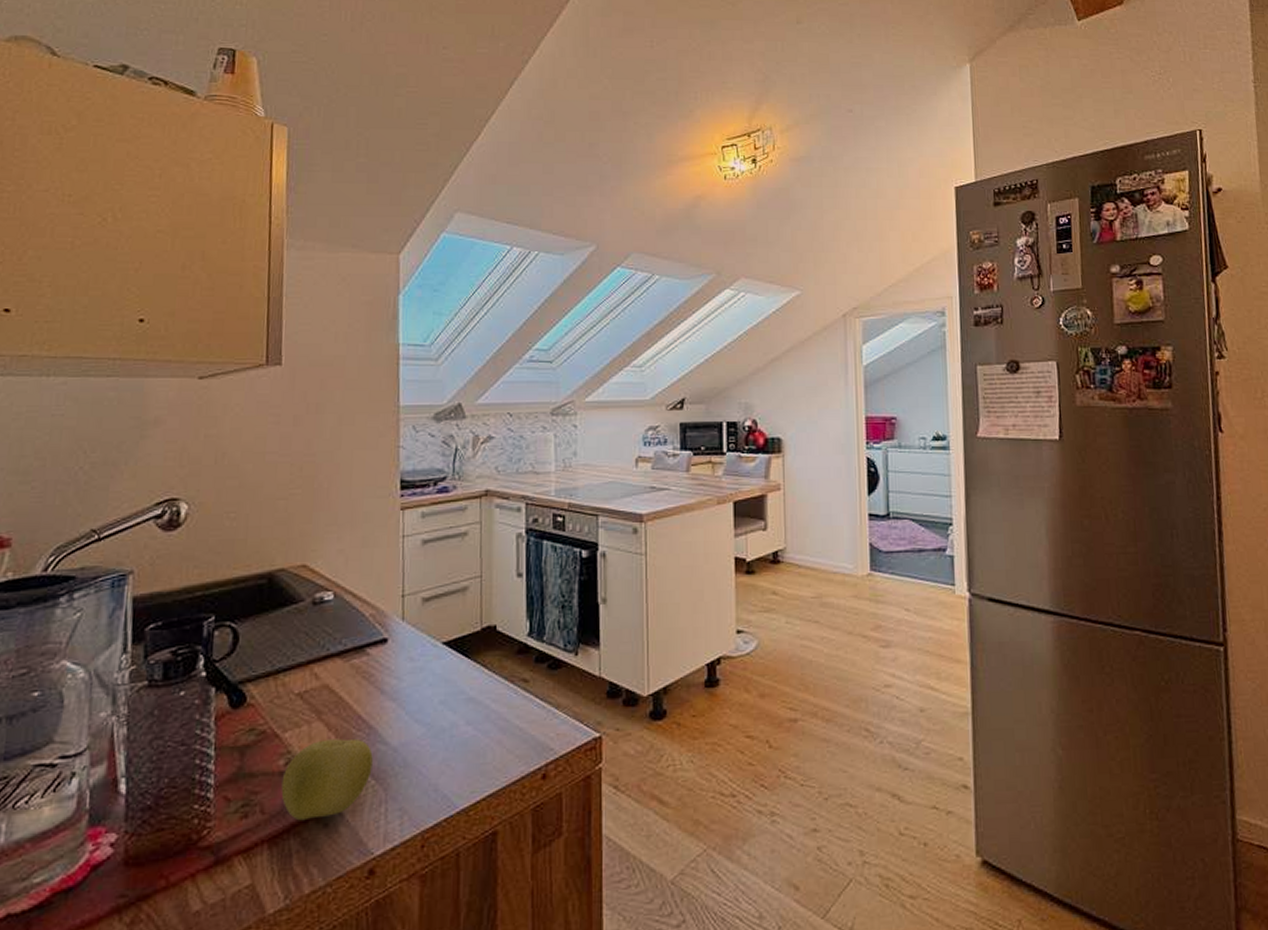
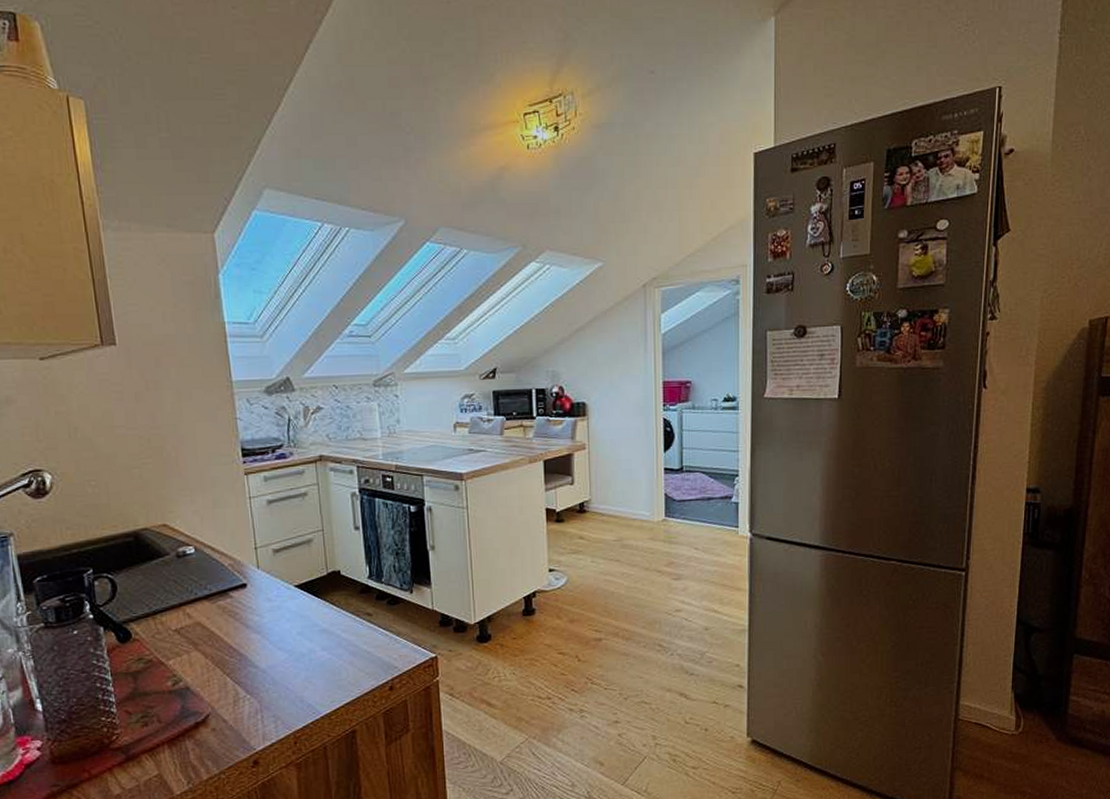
apple: present [281,739,373,821] -> none [171,664,247,727]

